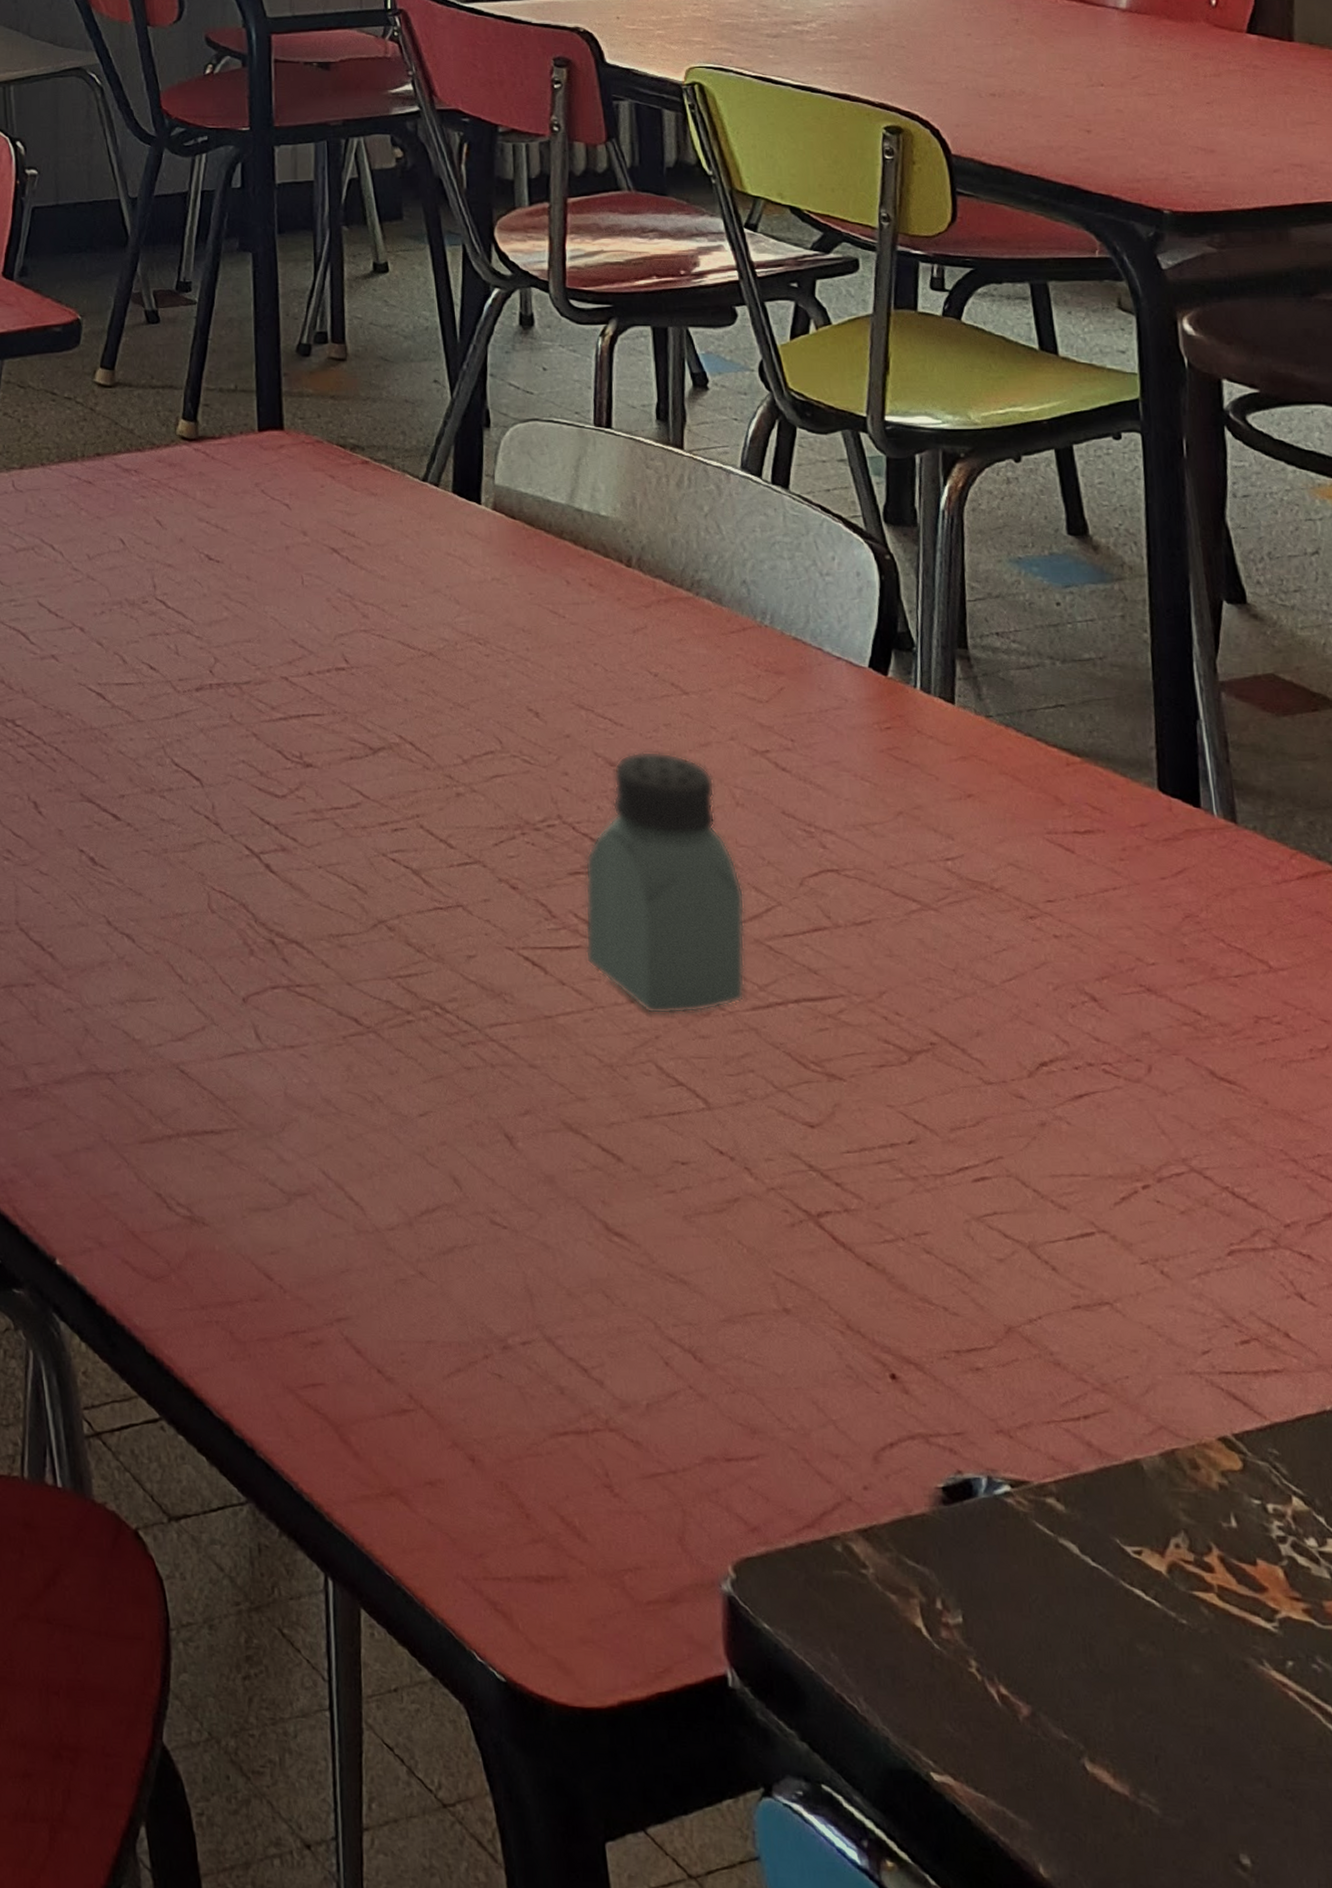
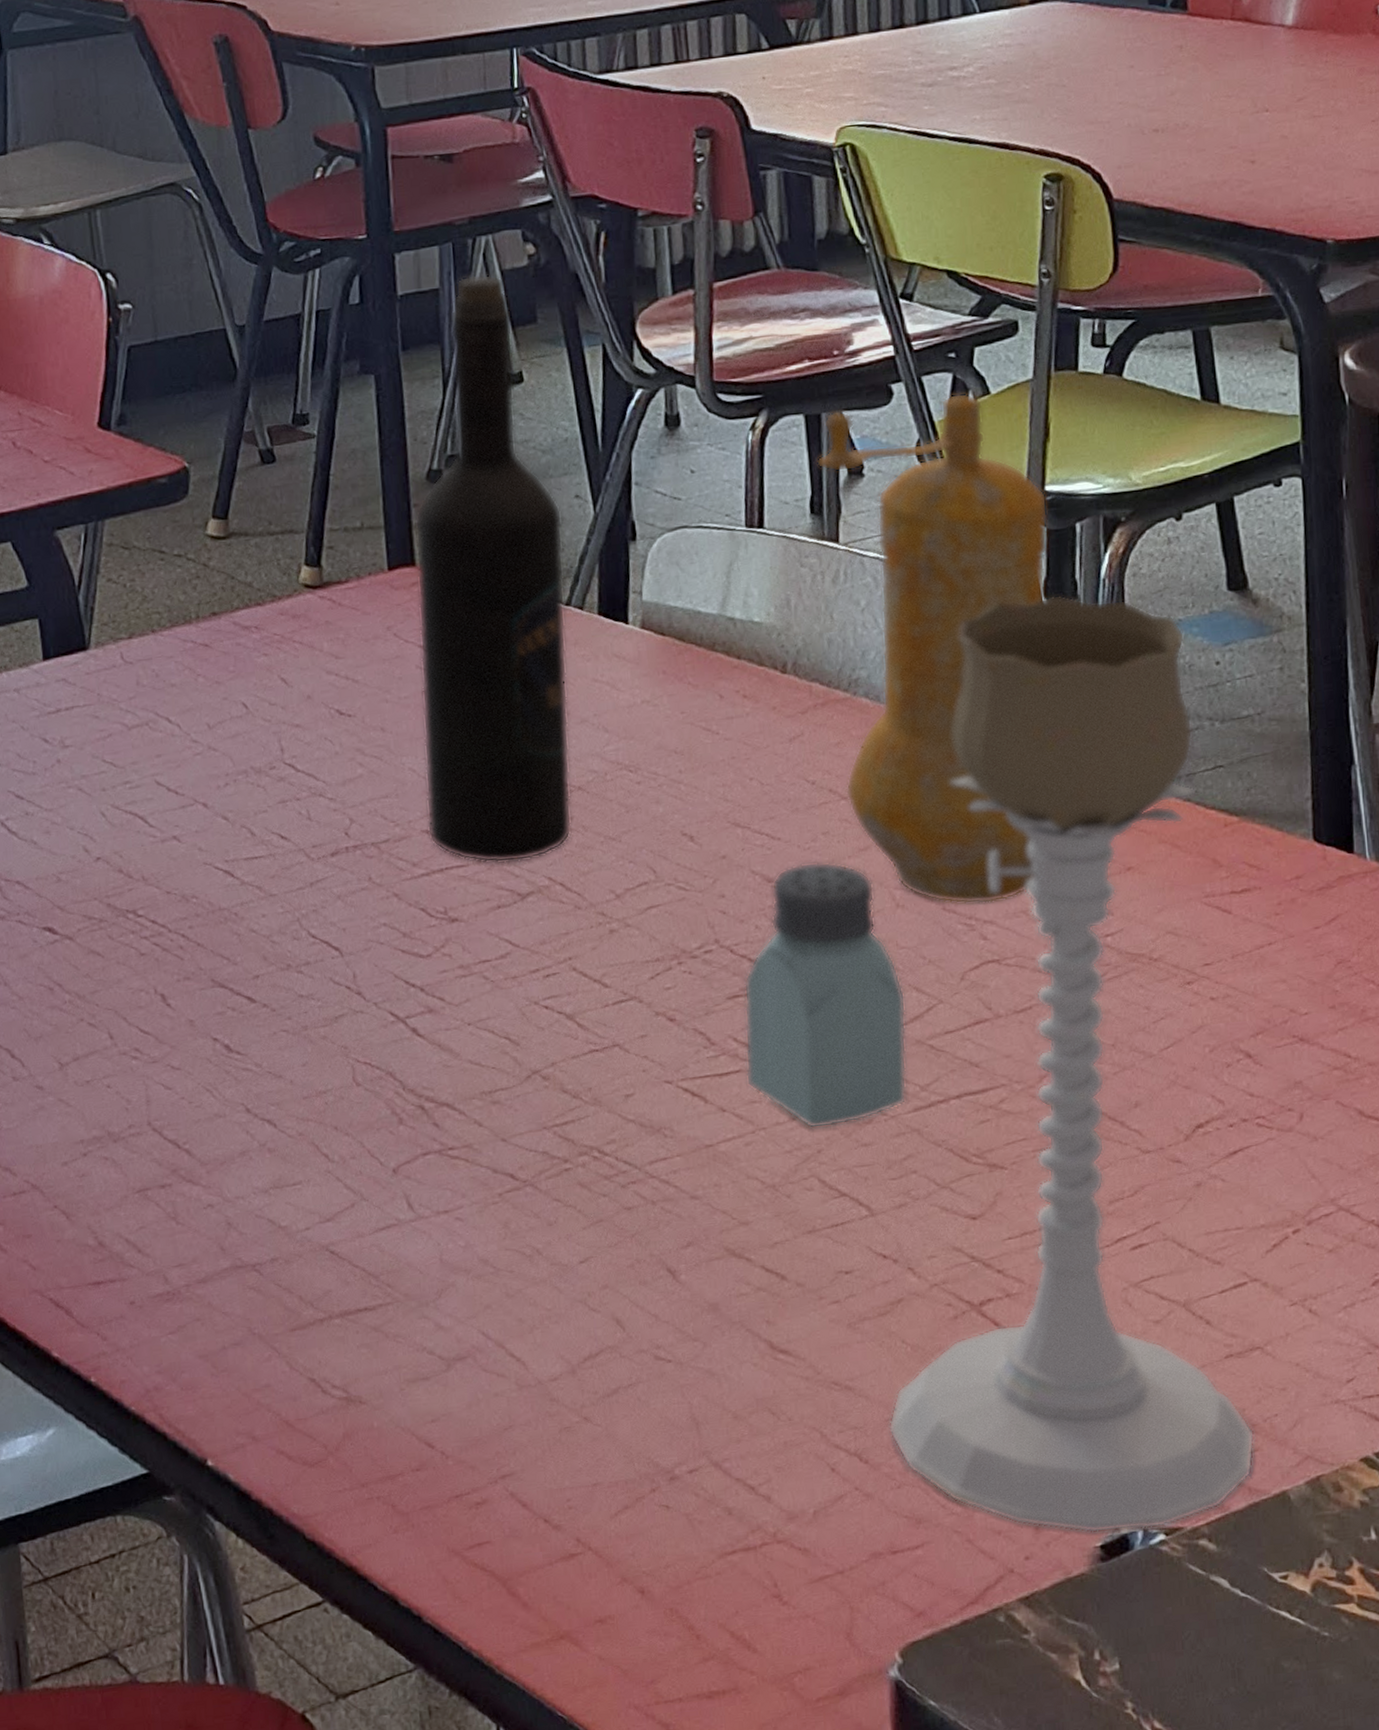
wine bottle: none [284,172,423,717] -> present [414,274,572,863]
pepper mill: none [663,321,888,813] -> present [817,392,1048,905]
candle holder: none [723,520,1105,1478] -> present [888,594,1255,1534]

